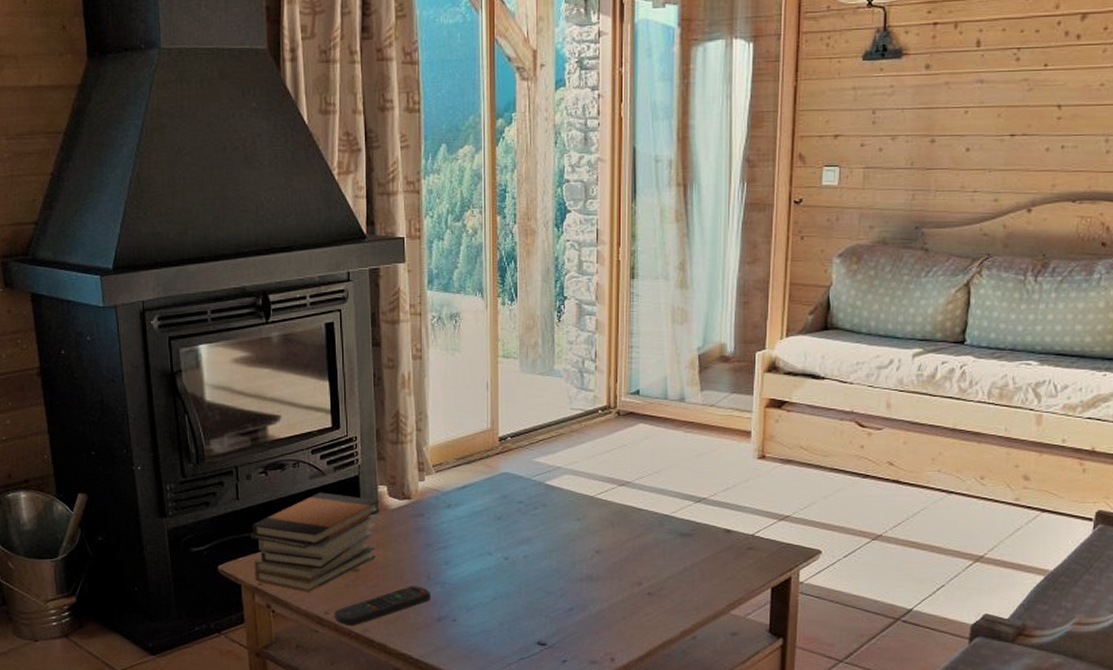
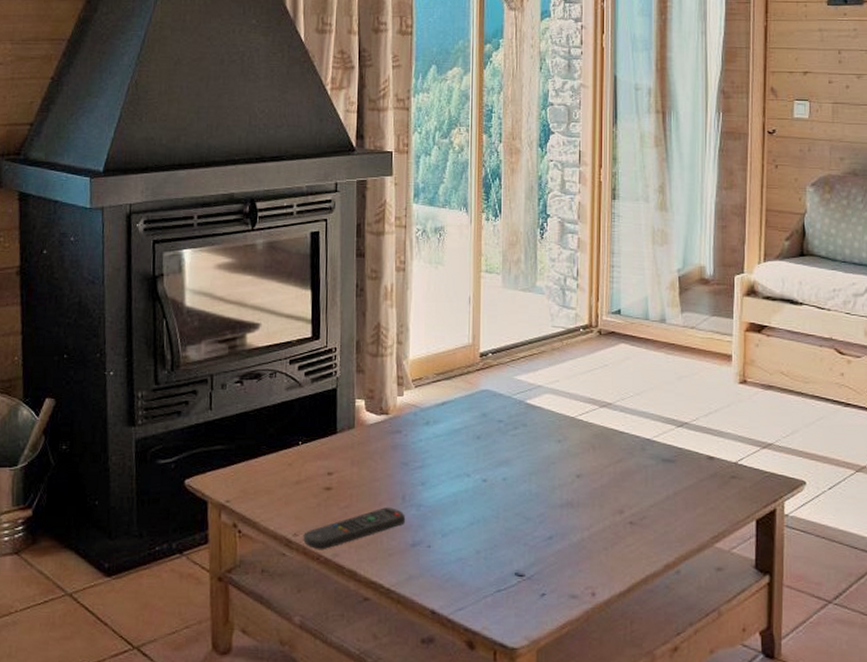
book stack: present [251,492,381,592] -> none [222,405,357,511]

